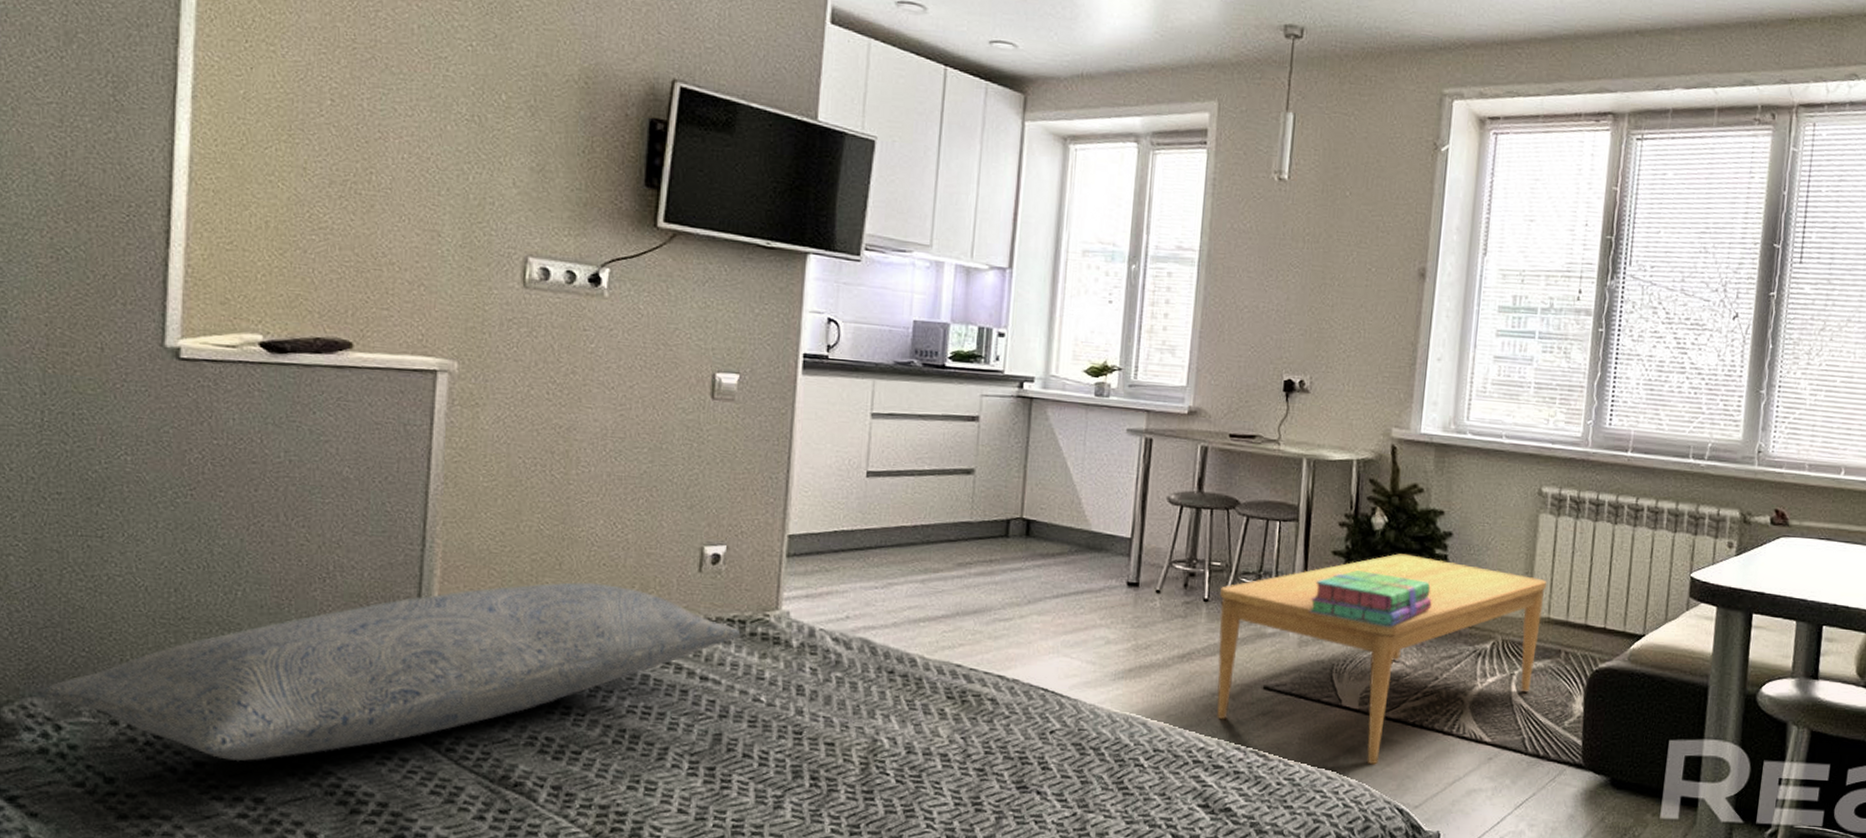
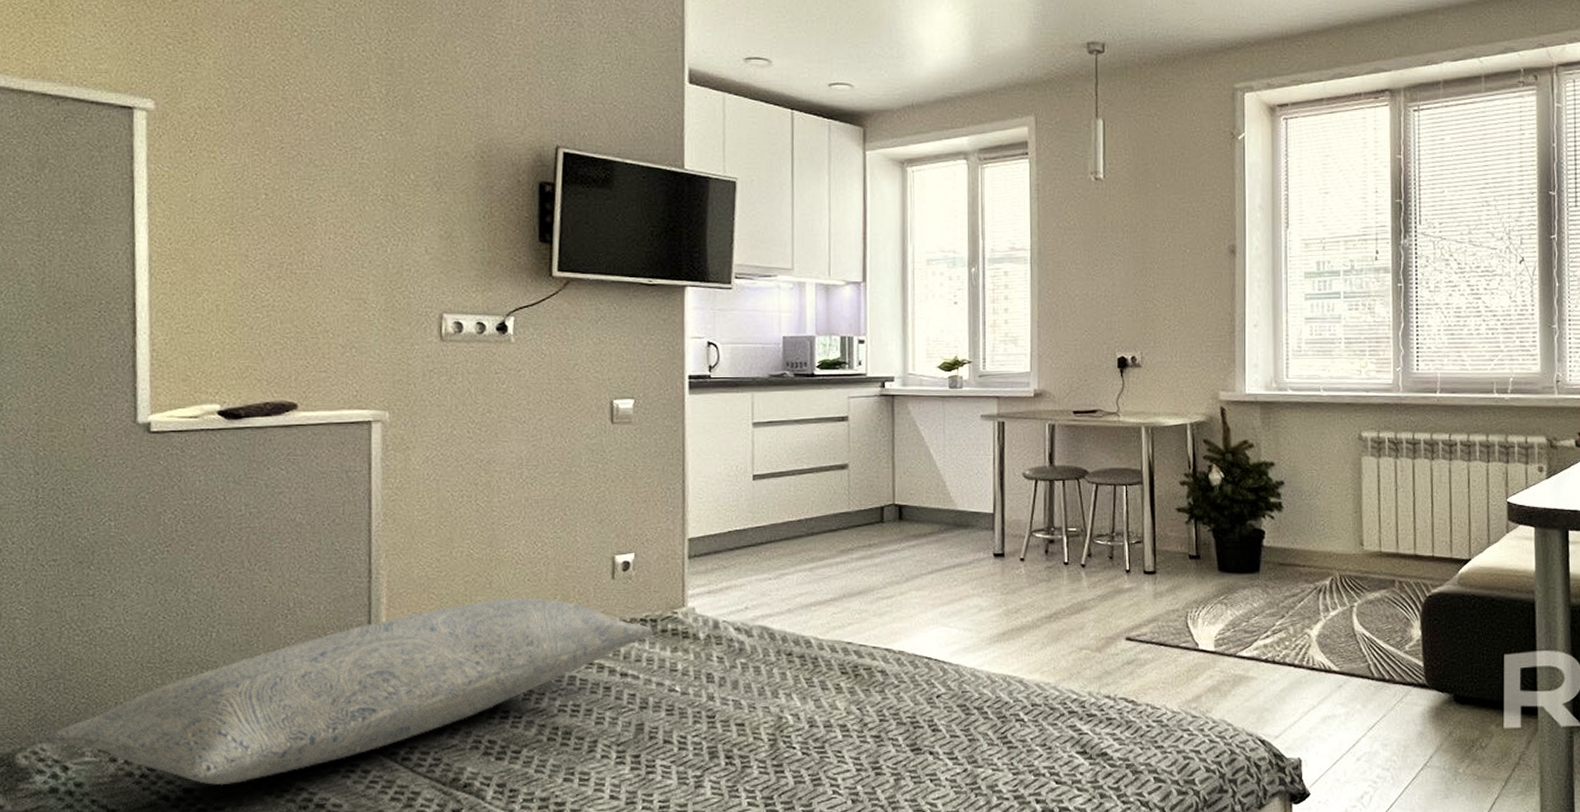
coffee table: present [1217,553,1547,765] -> none [1079,505,1376,701]
stack of books: present [1309,569,1432,627] -> none [1160,523,1272,573]

